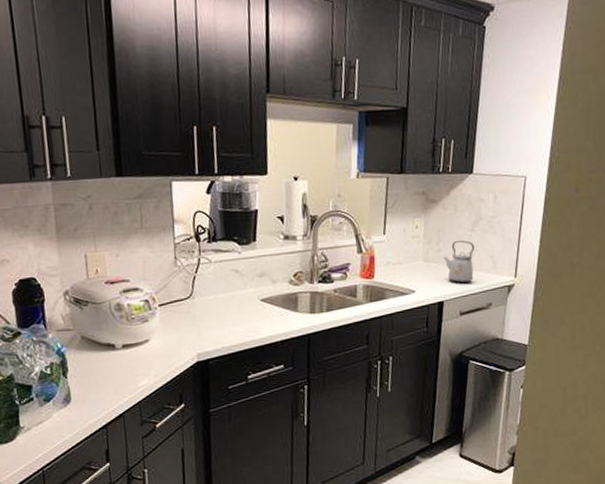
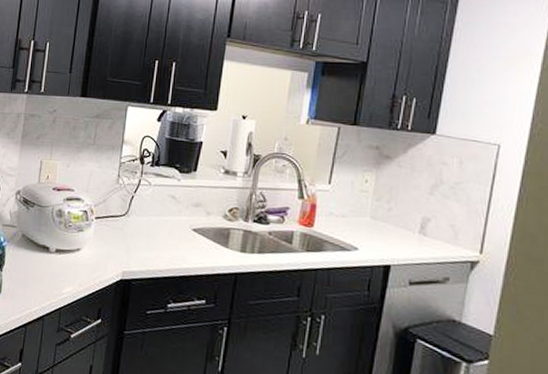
kettle: present [442,240,475,284] -> none [393,201,433,250]

